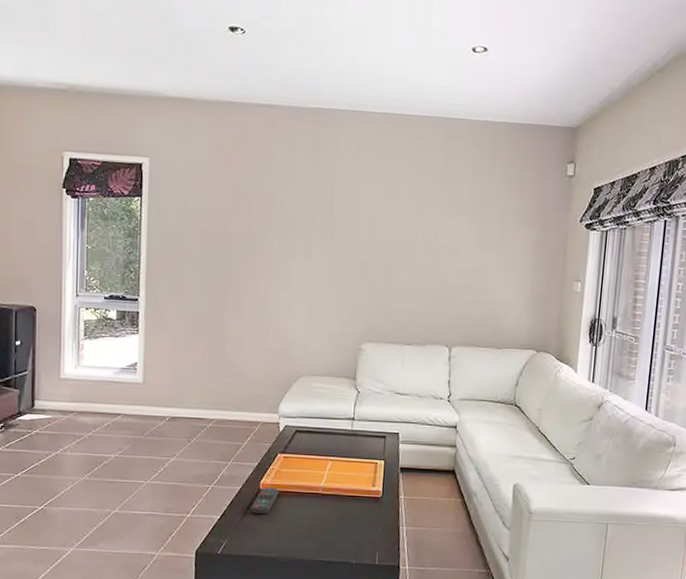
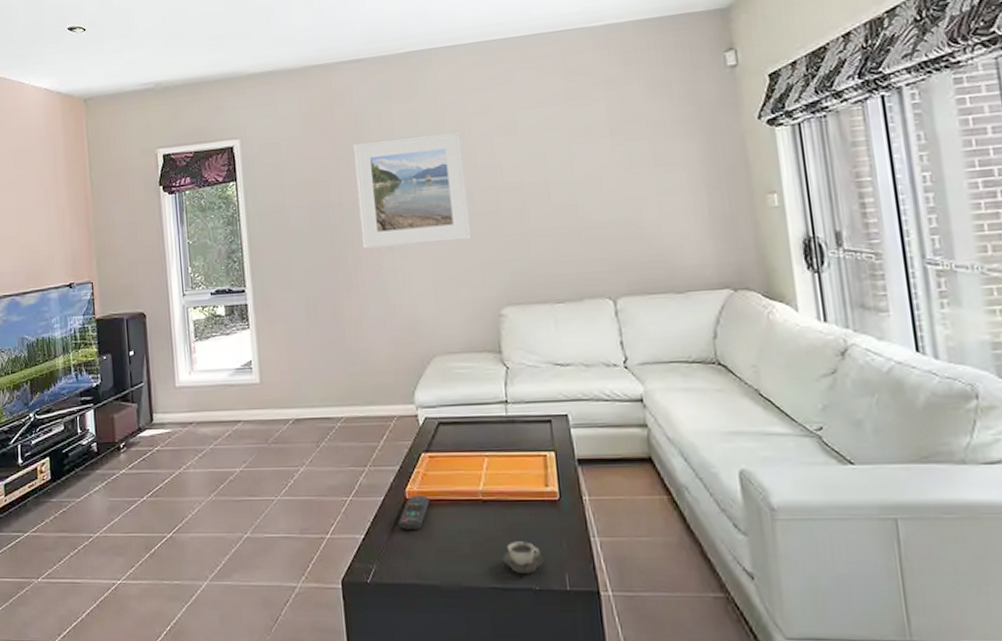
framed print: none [252,182,351,283] -> present [353,131,472,249]
cup: none [330,527,362,551] -> present [502,541,543,573]

